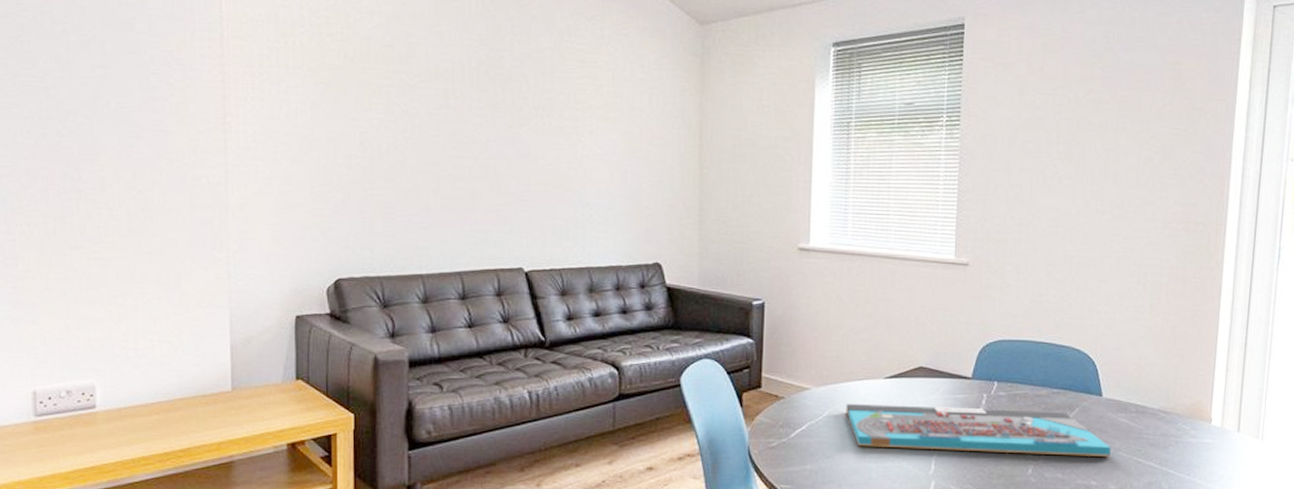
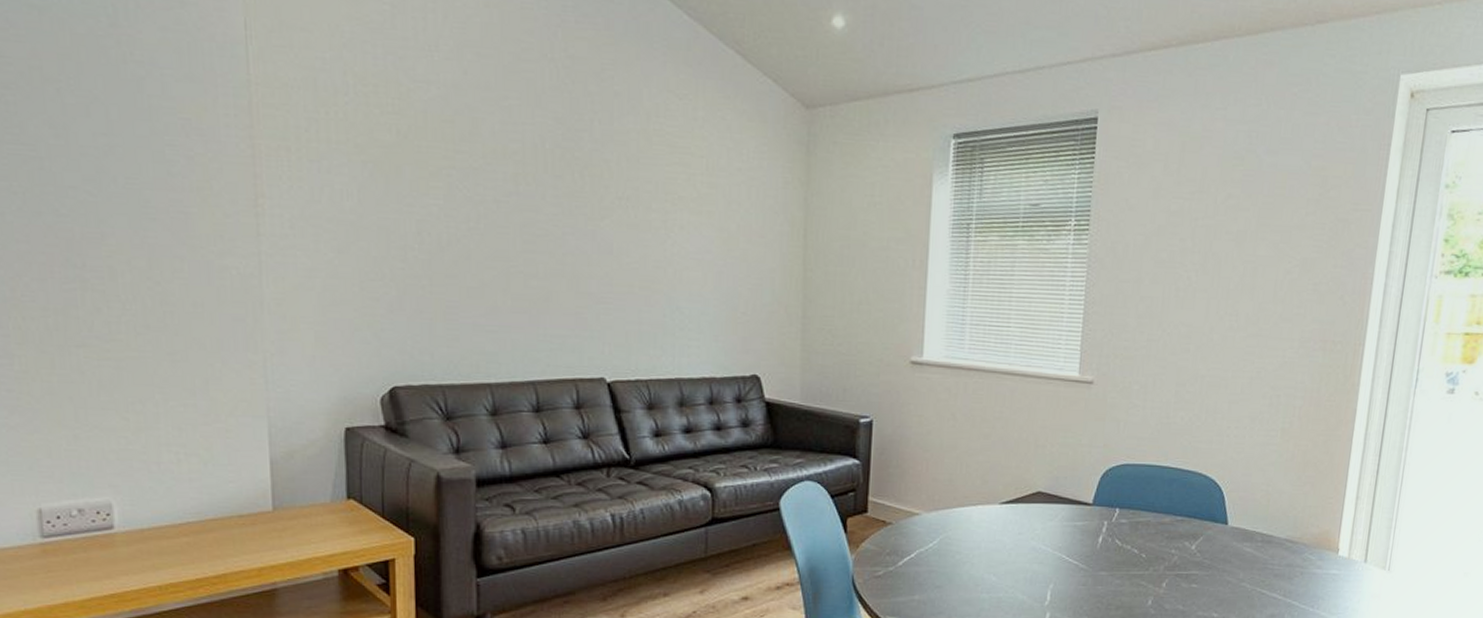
board game: present [846,404,1111,456] -> none [958,531,1235,587]

